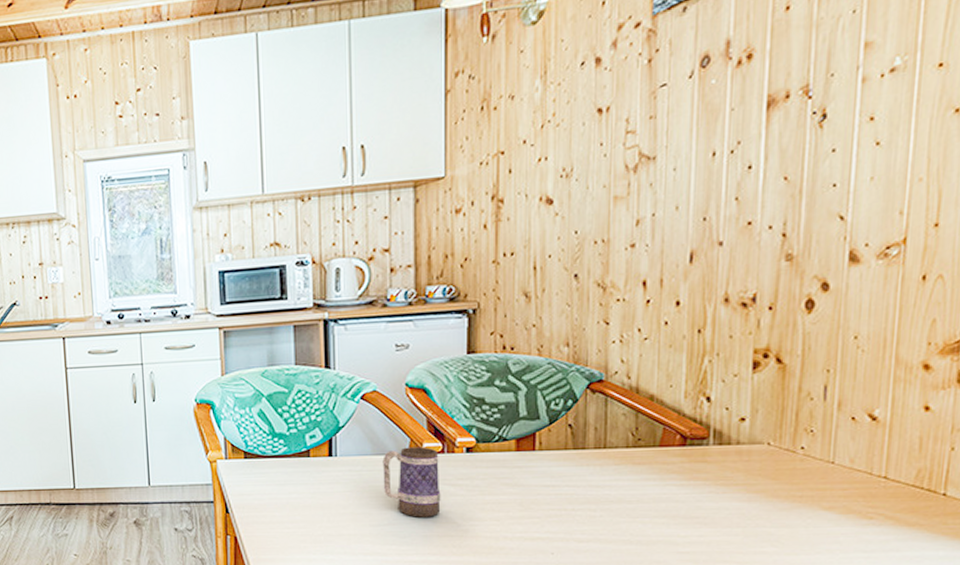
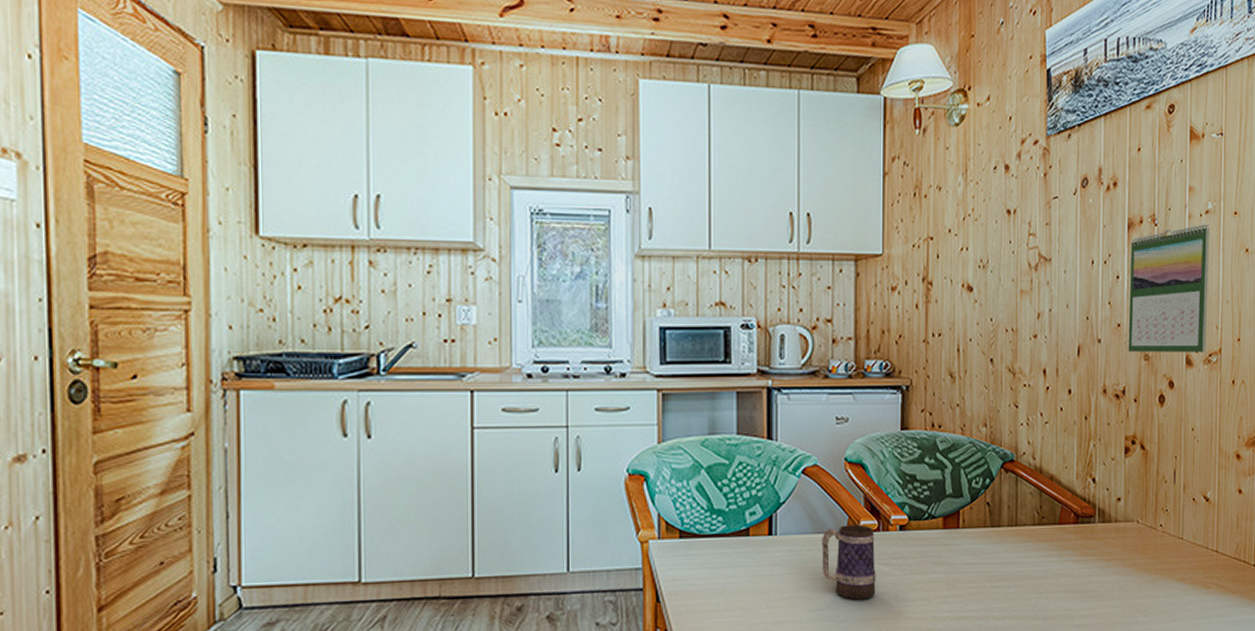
calendar: none [762,85,896,254] -> present [1128,224,1209,353]

